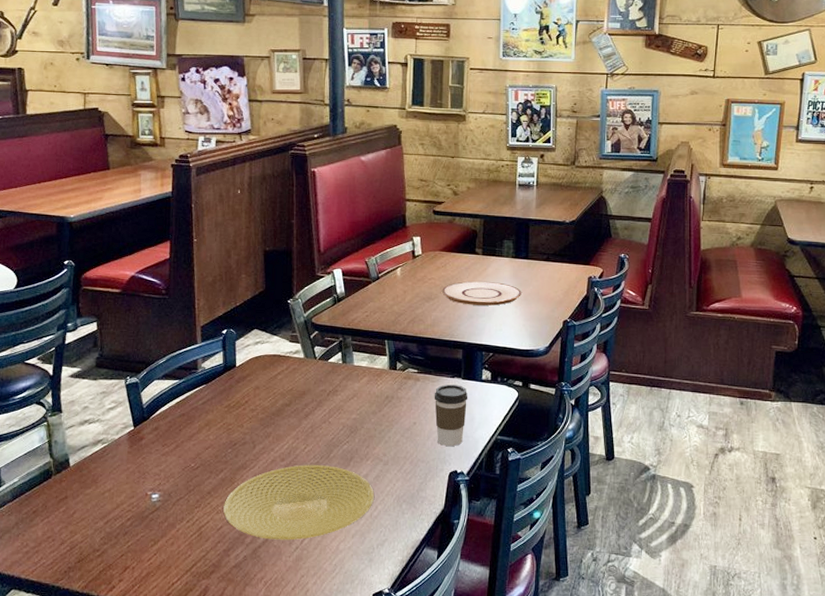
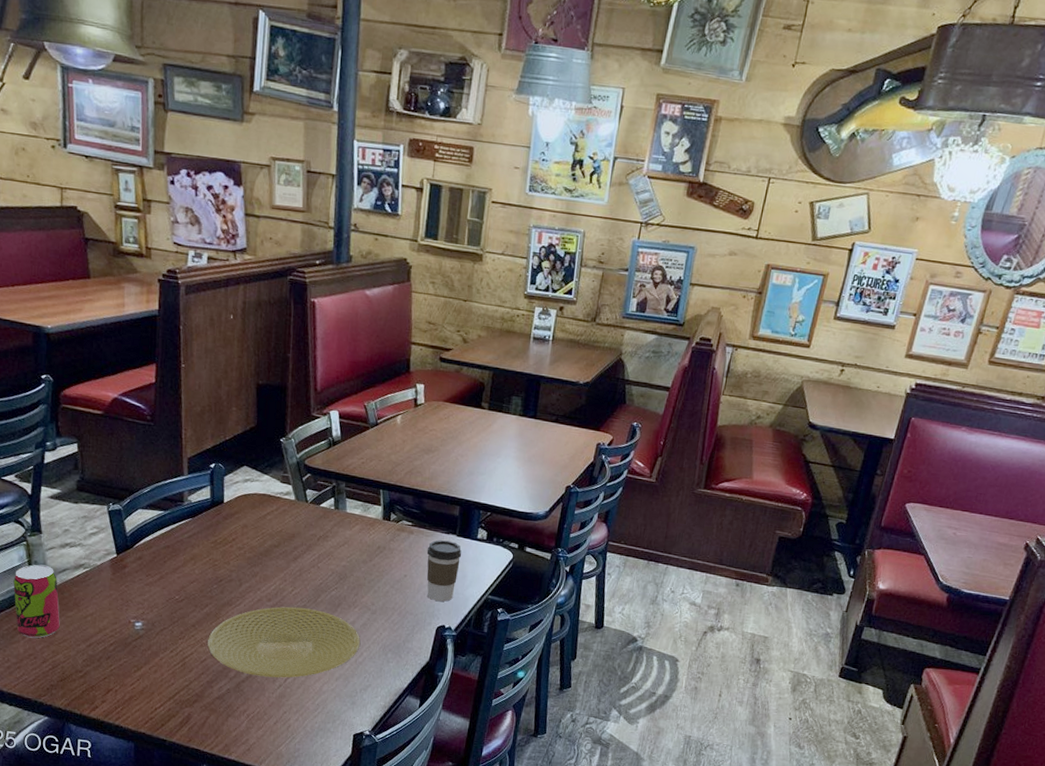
beverage can: none [33,444,79,520] -> present [13,564,60,639]
plate: present [442,281,521,306] -> none [443,436,526,465]

